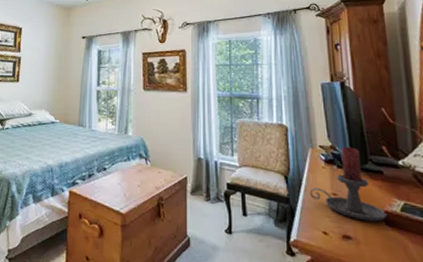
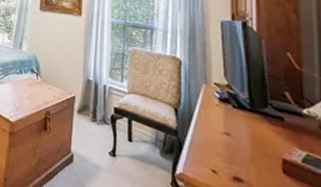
candle holder: present [309,147,387,222] -> none [200,87,286,169]

